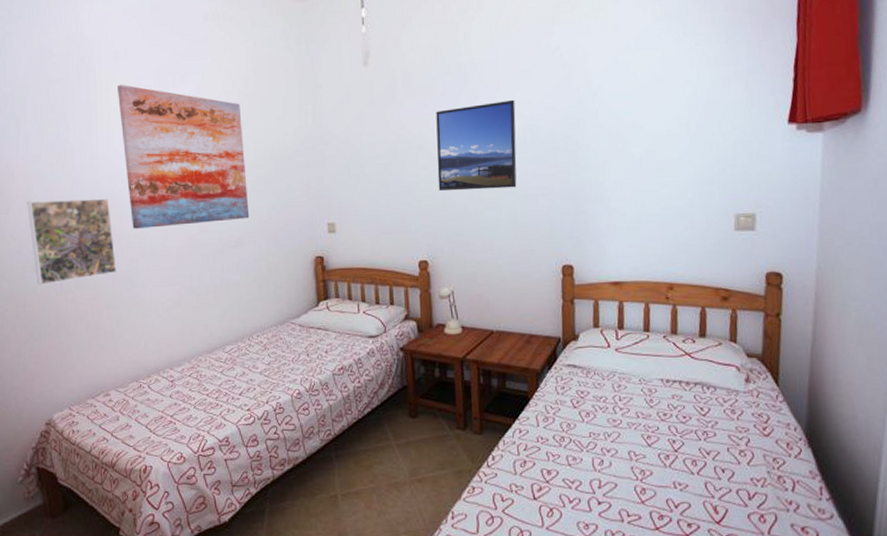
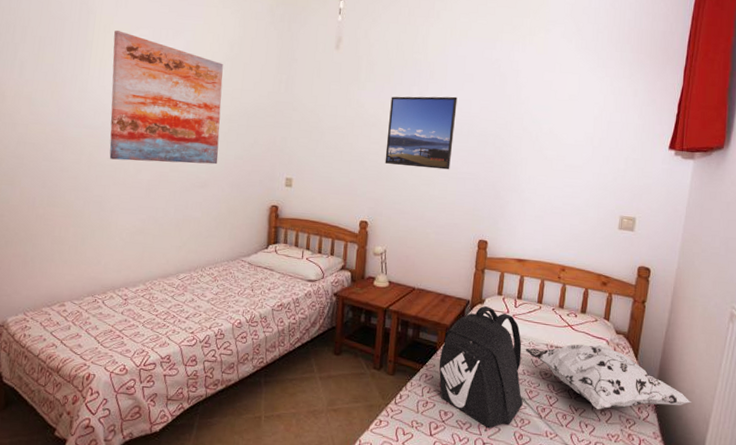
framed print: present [27,198,117,286] -> none [11,120,92,199]
backpack: none [533,341,642,485] -> present [438,305,524,429]
decorative pillow: none [635,374,855,451] -> present [525,344,691,410]

